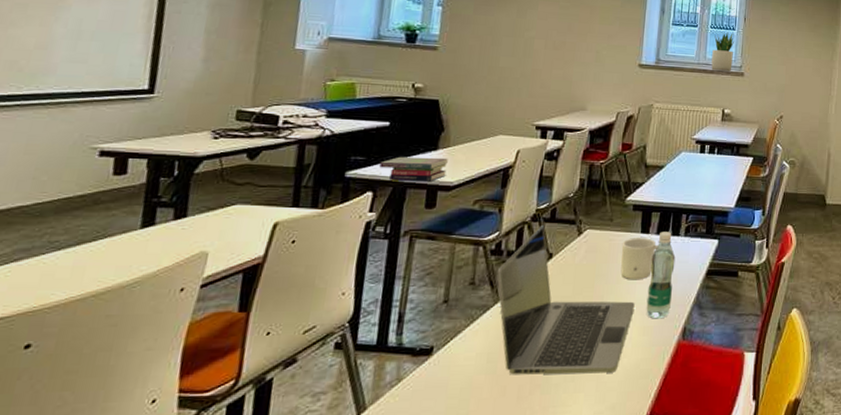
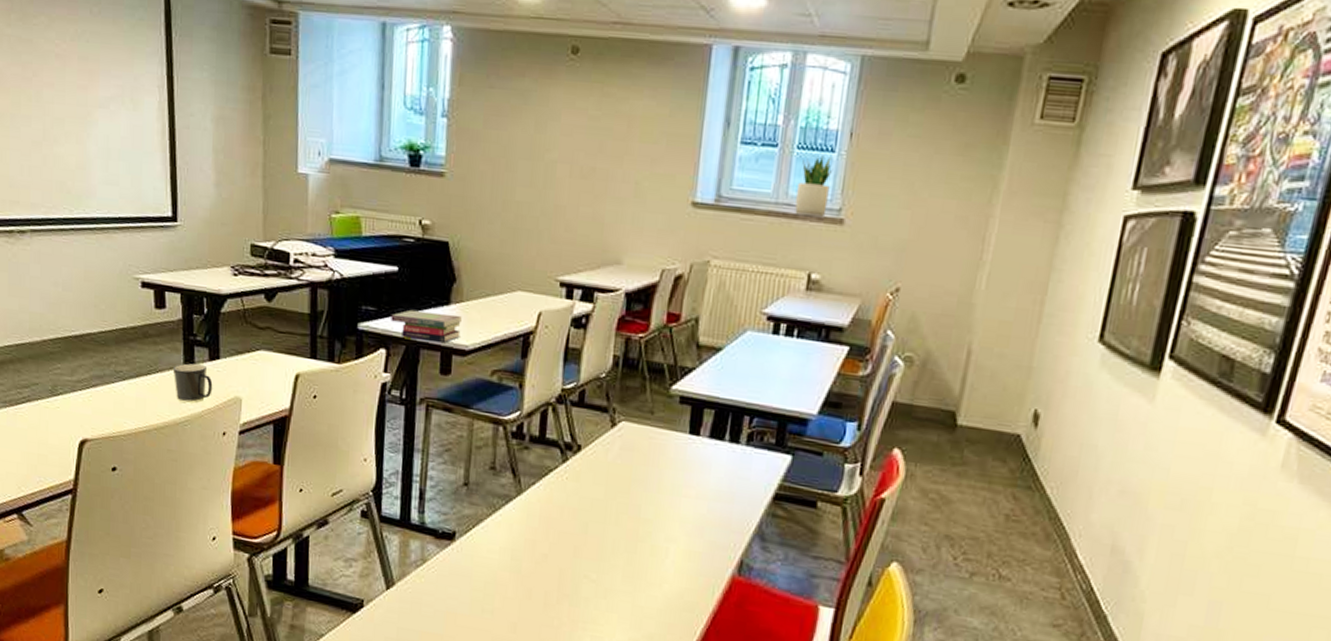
mug: none [125,225,175,265] -> present [172,363,213,404]
laptop: present [496,224,635,375] -> none [519,408,679,598]
mug: present [620,238,659,280] -> none [662,438,712,493]
bottle: present [646,232,676,319] -> none [693,435,733,545]

